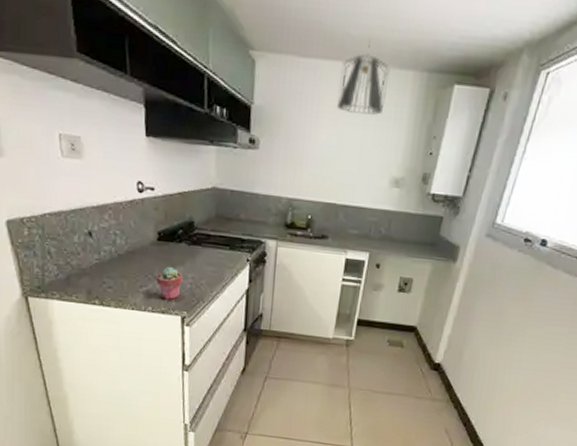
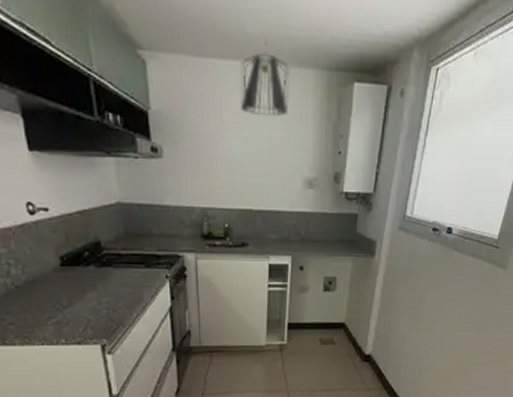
potted succulent: present [155,267,183,300] -> none [64,294,97,330]

